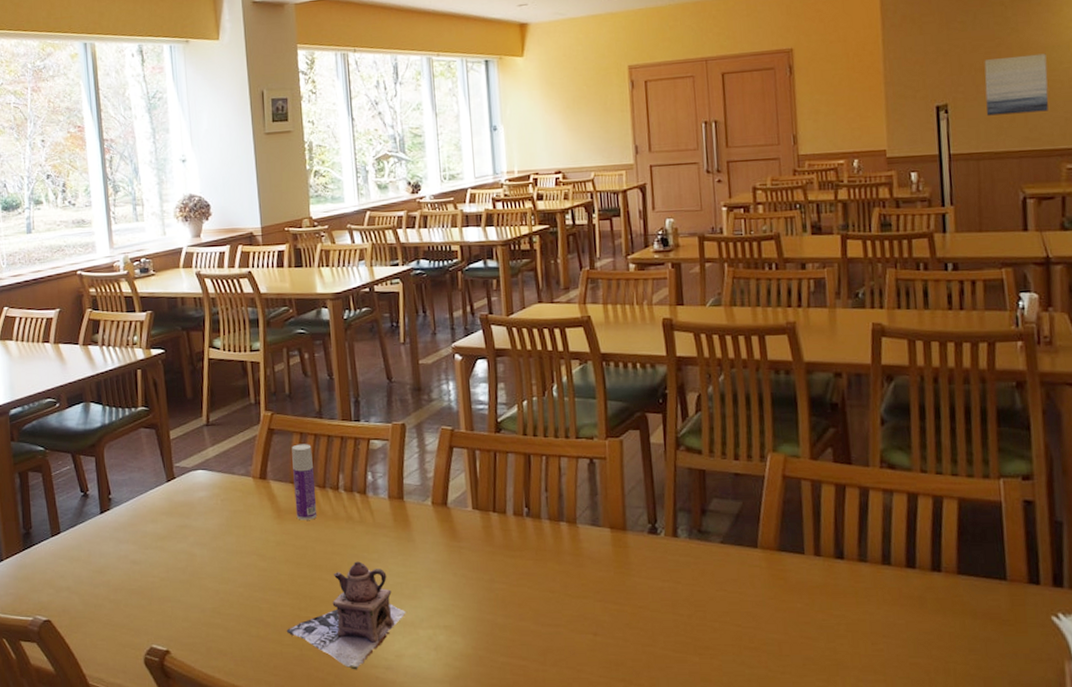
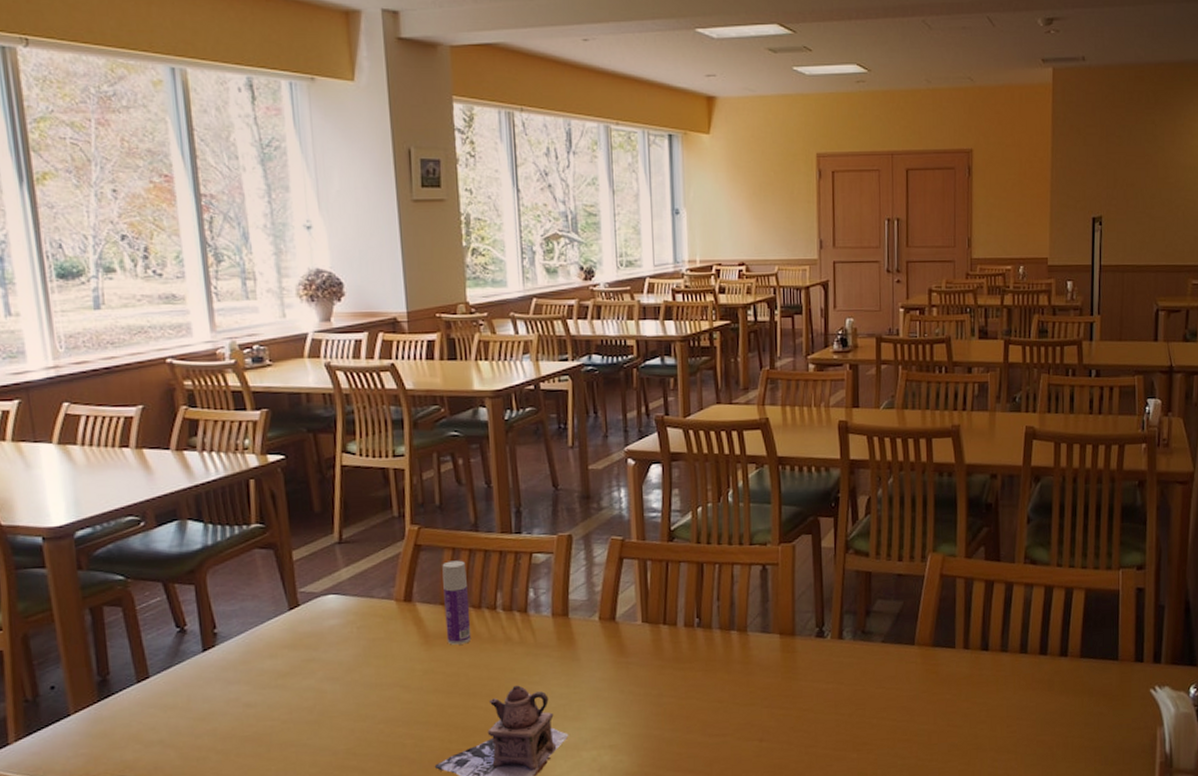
wall art: present [984,53,1049,116] -> none [1132,173,1184,230]

